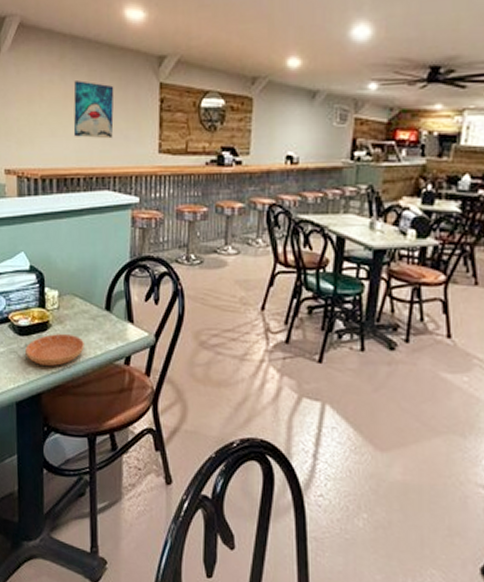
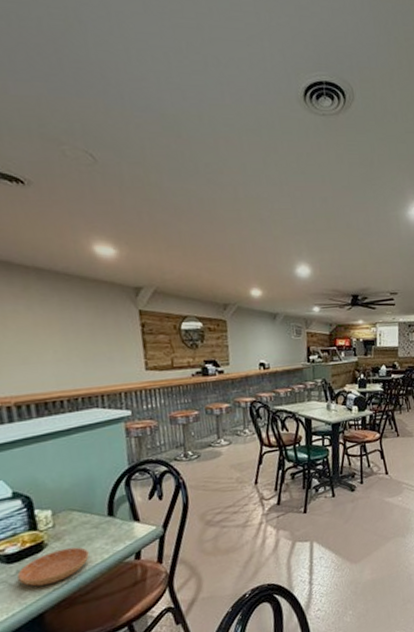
wall art: present [73,80,114,139] -> none [44,310,96,363]

